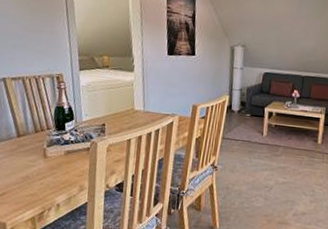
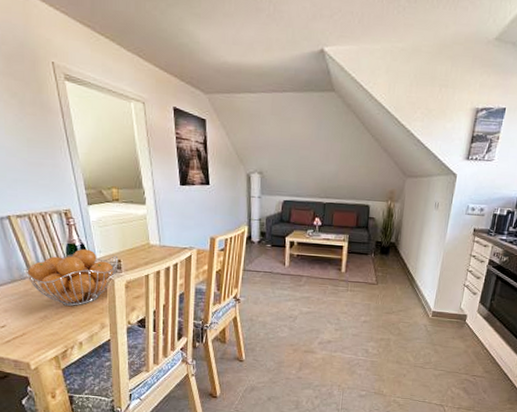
fruit basket: none [12,111,103,168] -> present [24,249,119,306]

